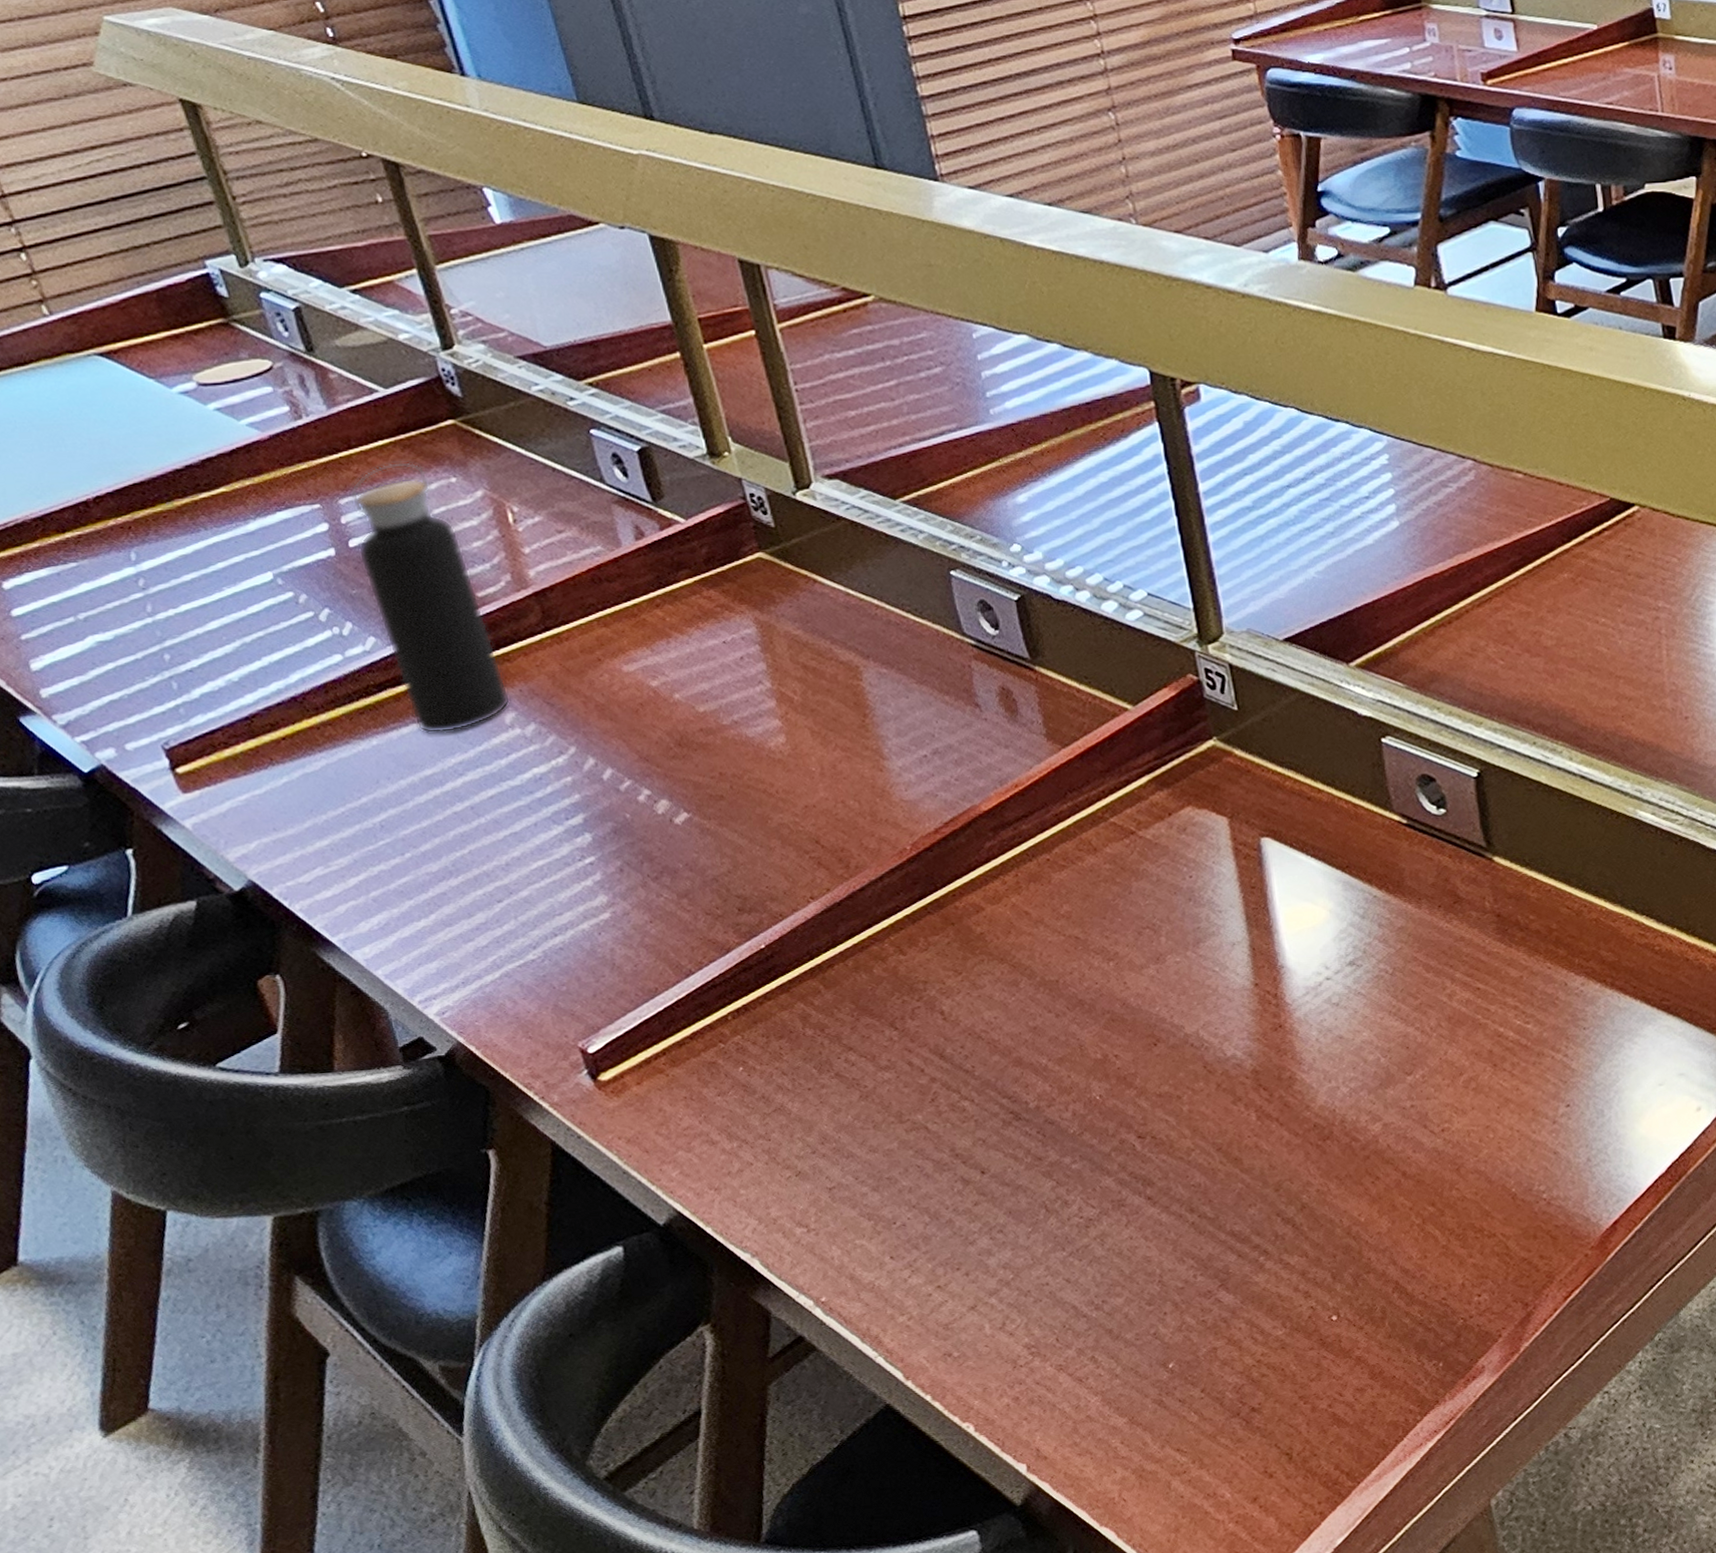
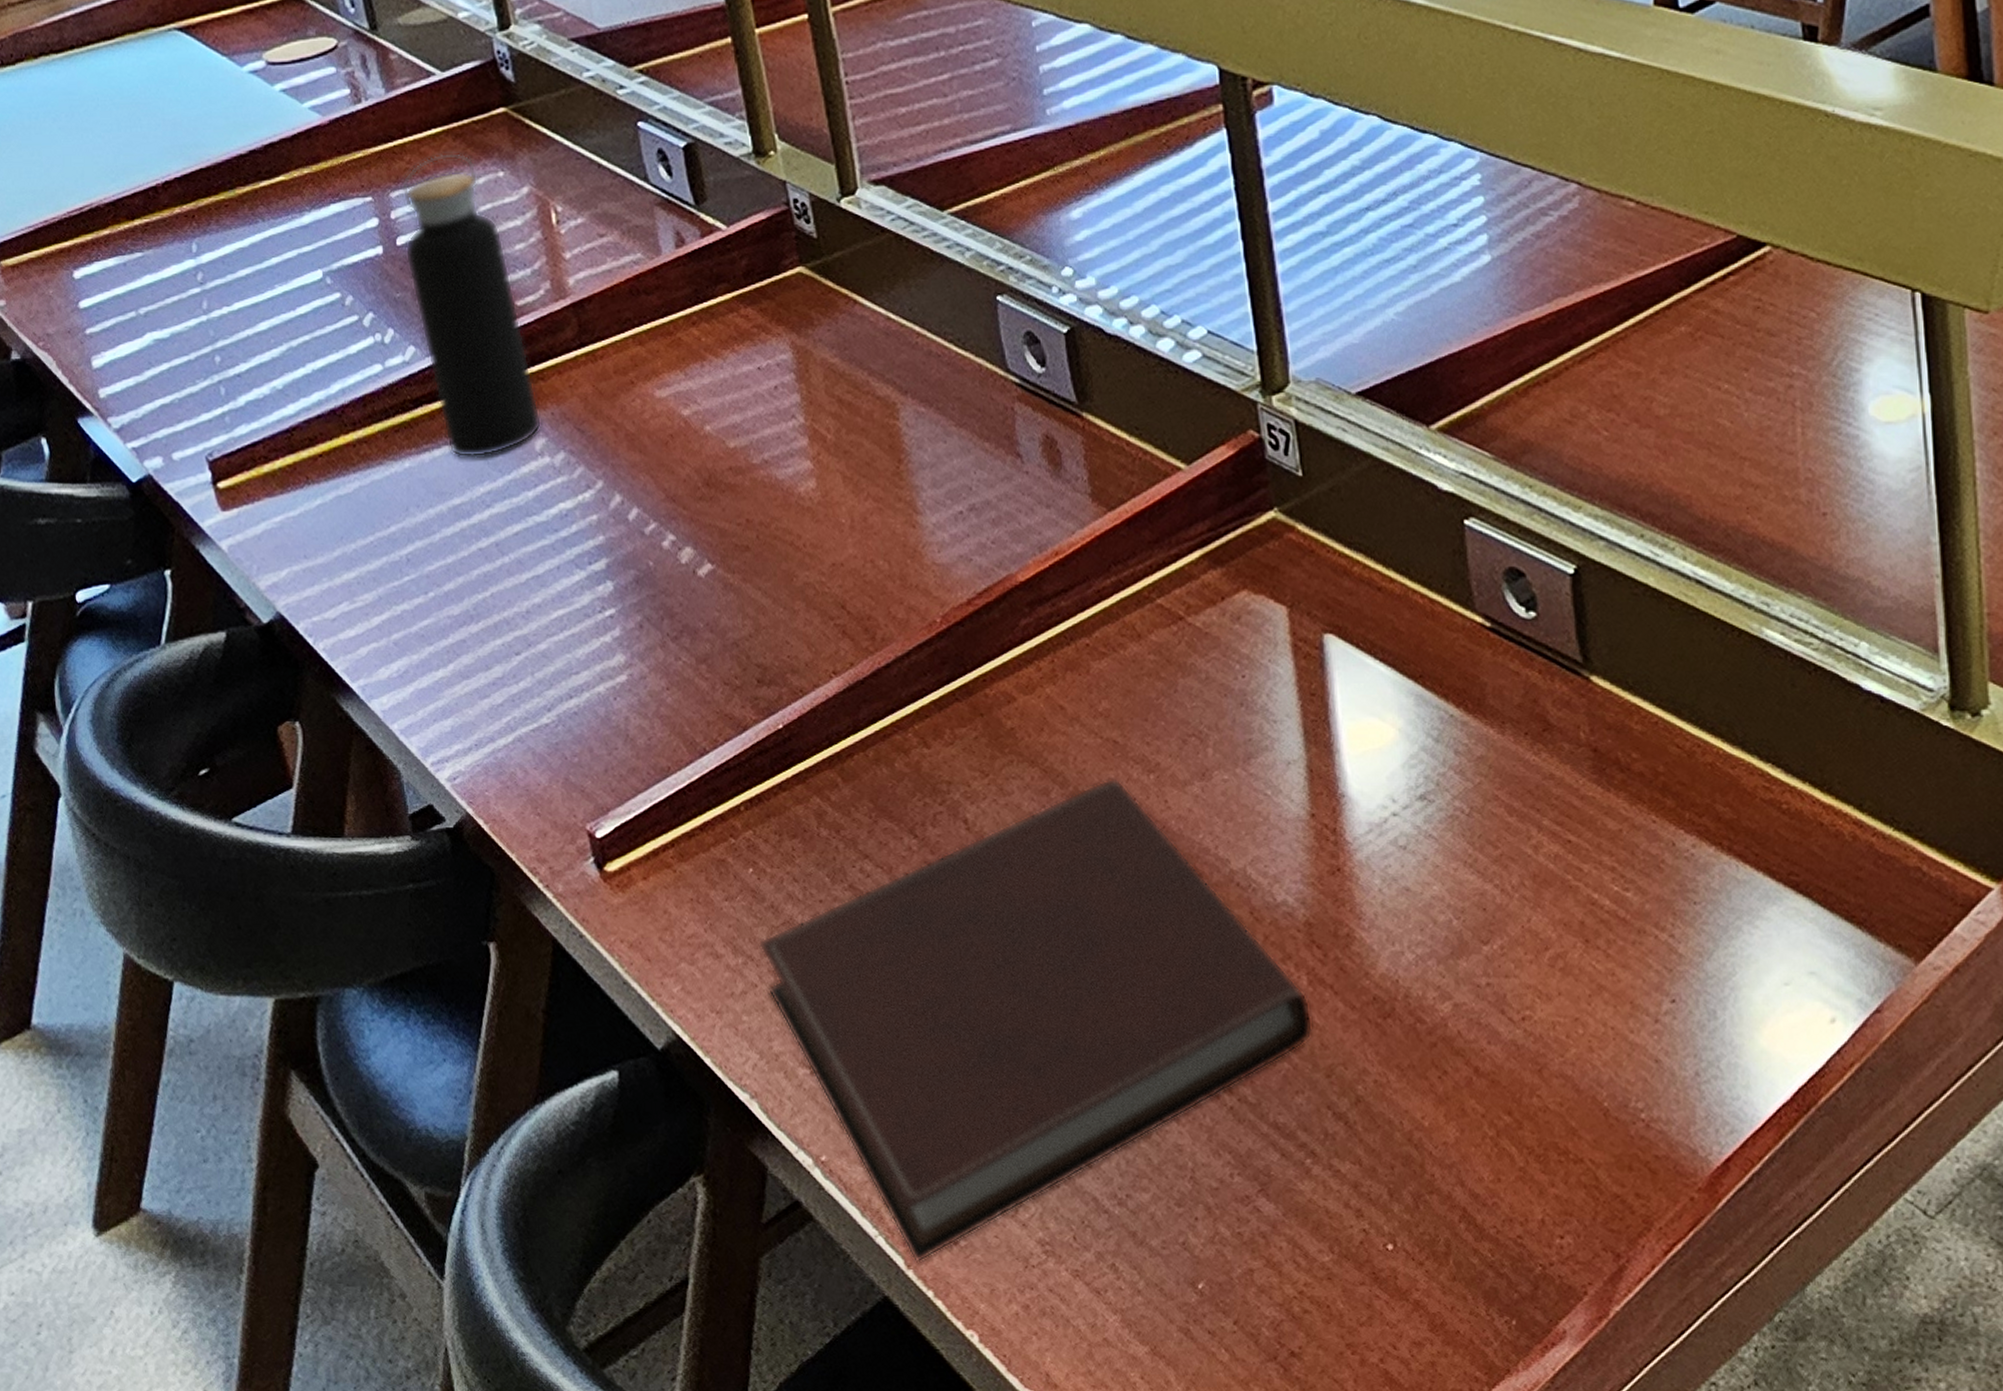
notebook: none [753,967,1263,1374] -> present [759,778,1313,1263]

